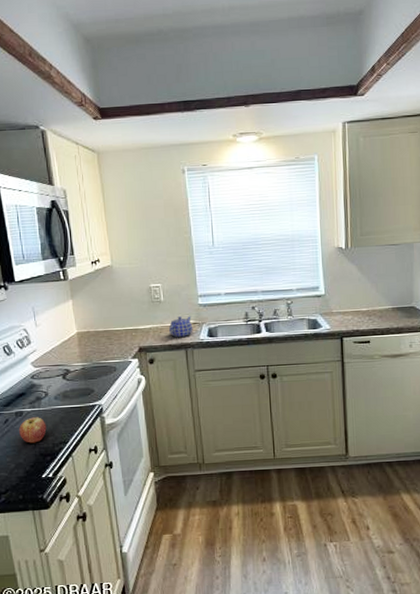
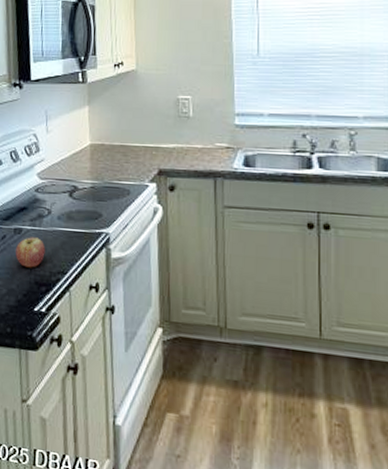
teapot: present [168,316,193,337] -> none [195,137,226,163]

